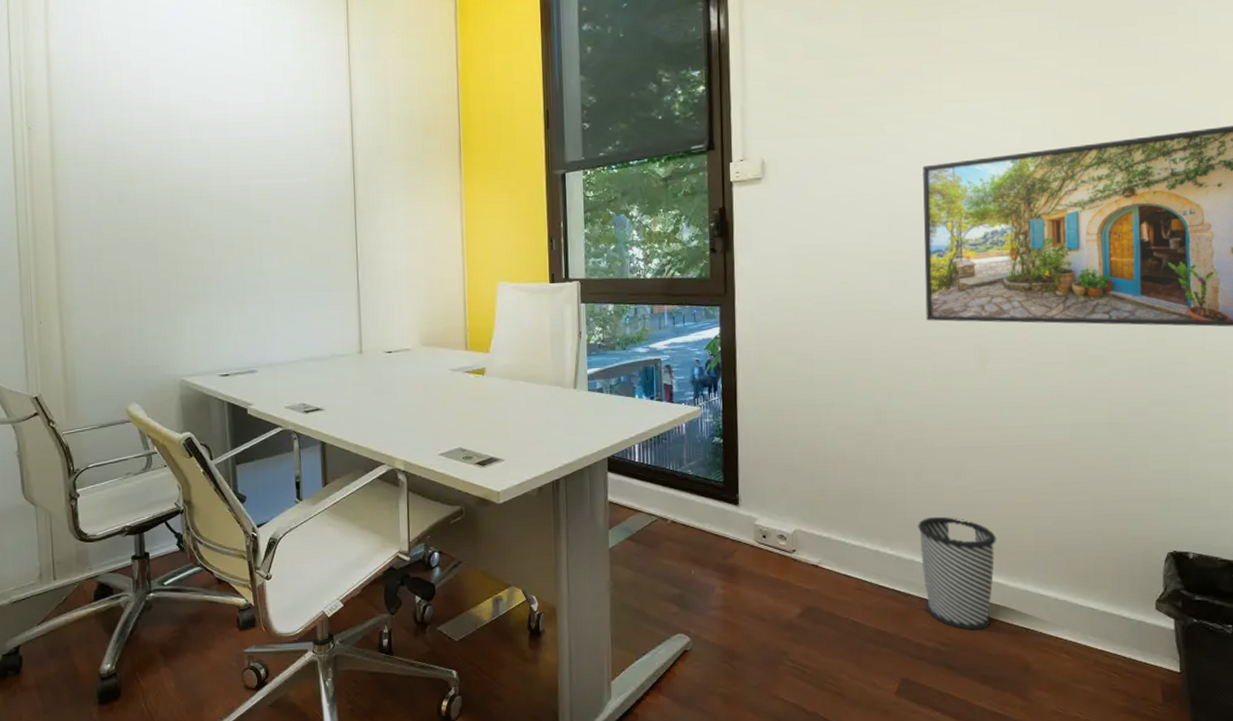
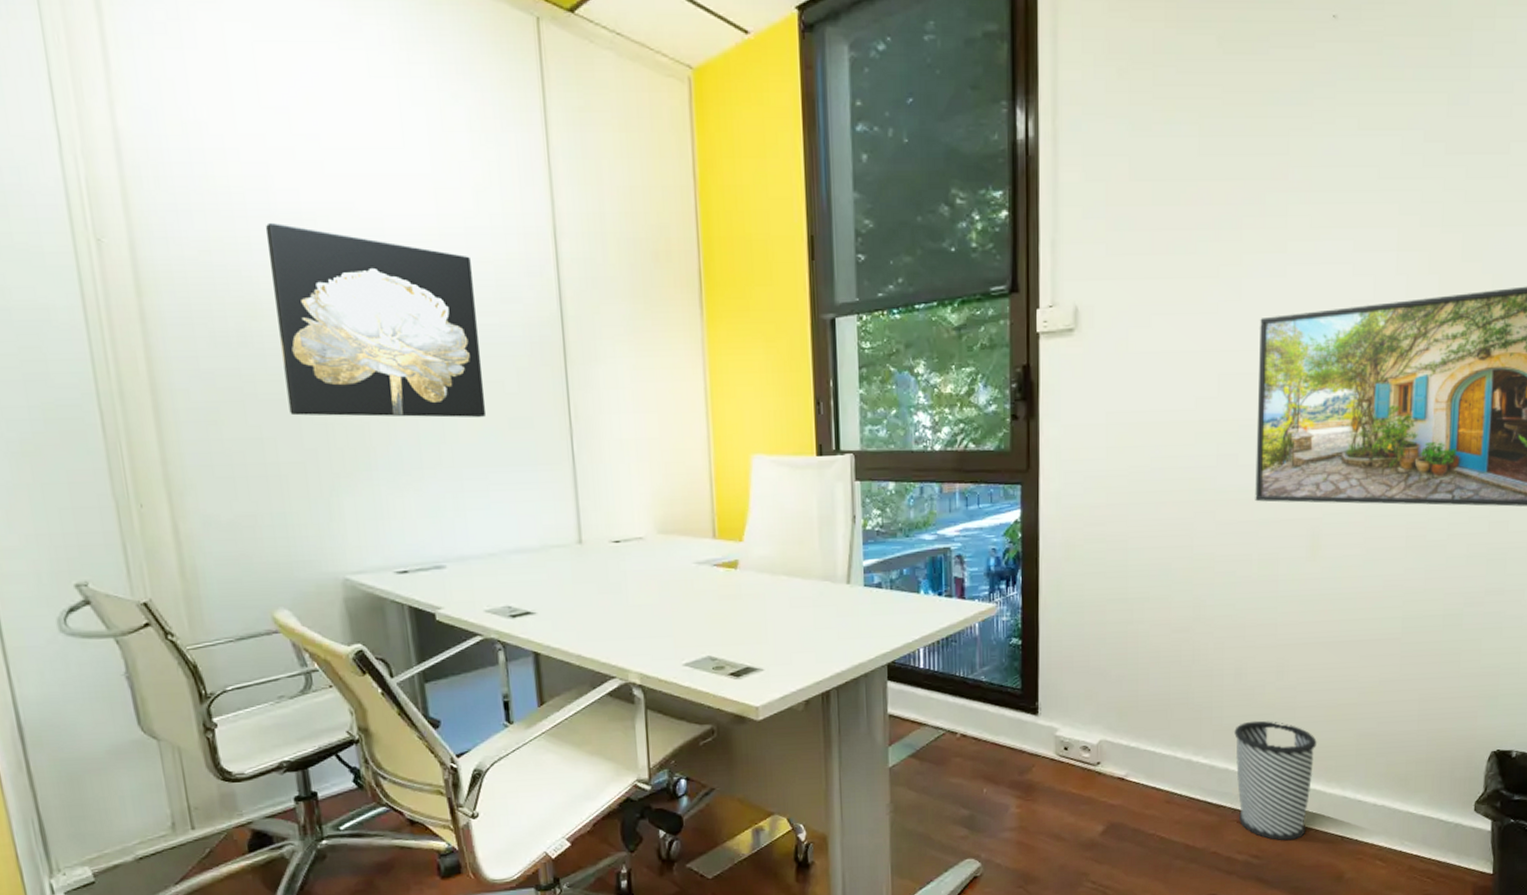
wall art: none [144,112,294,255] -> present [265,222,487,418]

